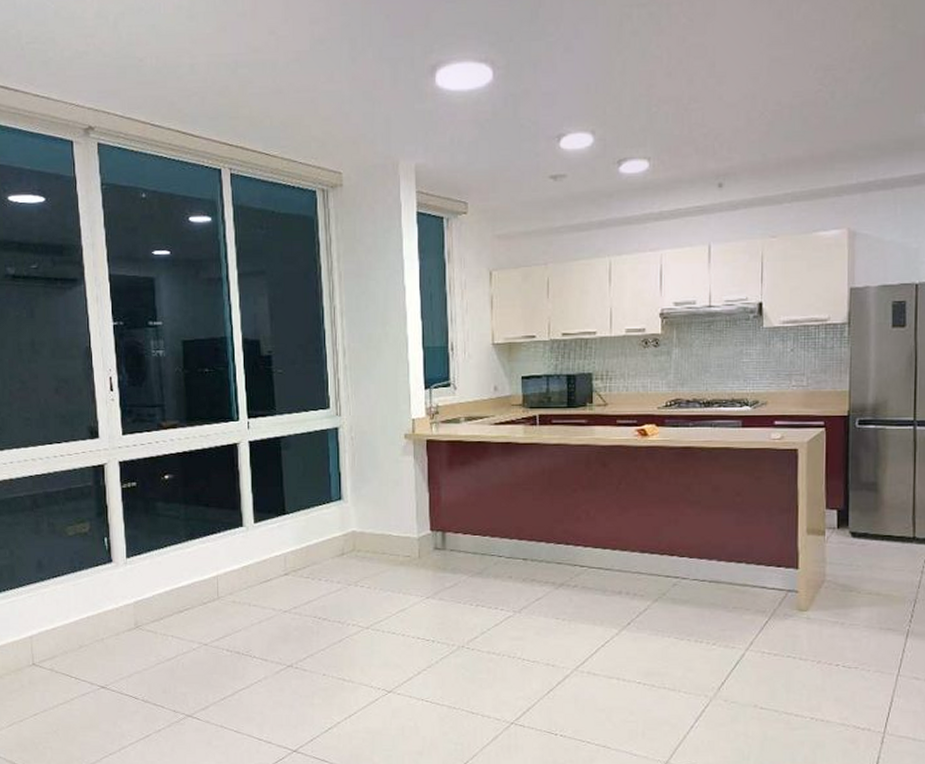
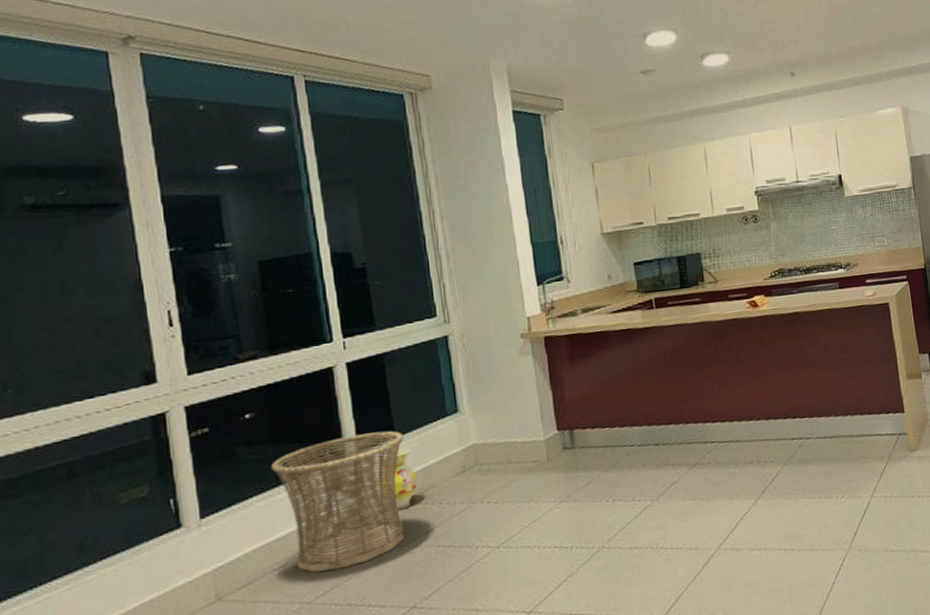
basket: none [183,507,293,621] -> present [271,430,405,573]
vase: none [268,526,301,579] -> present [377,448,417,510]

